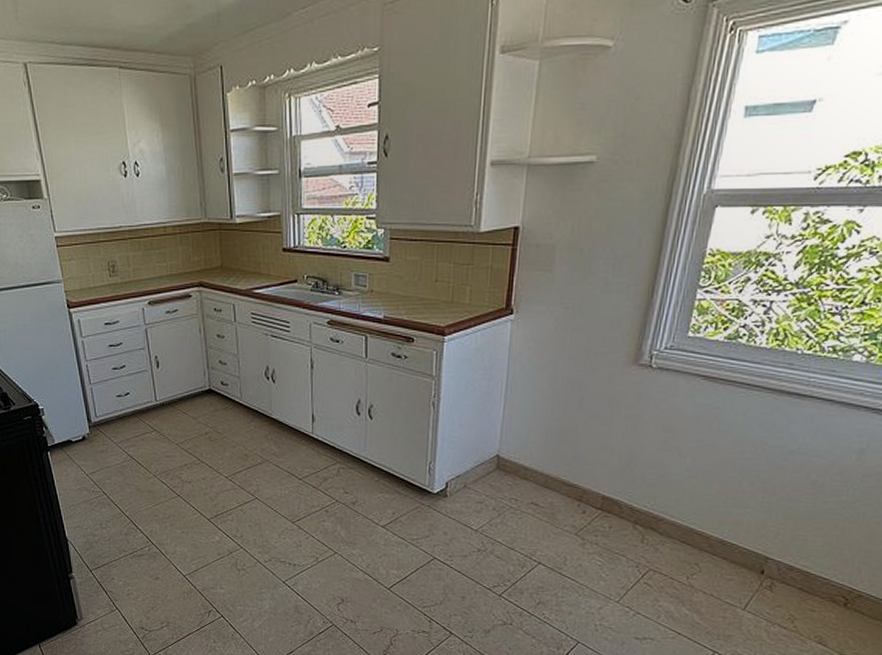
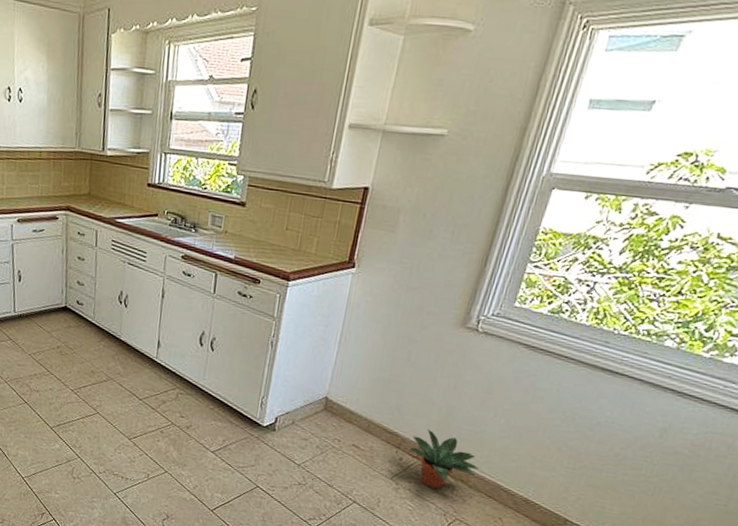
potted plant: none [591,478,668,540] -> present [408,430,478,489]

